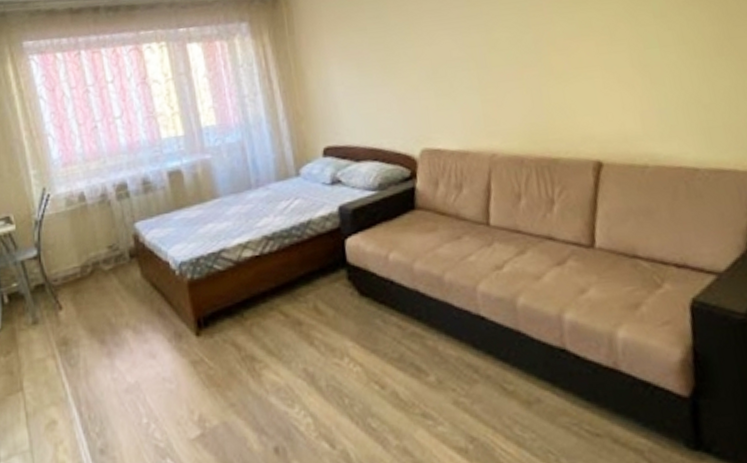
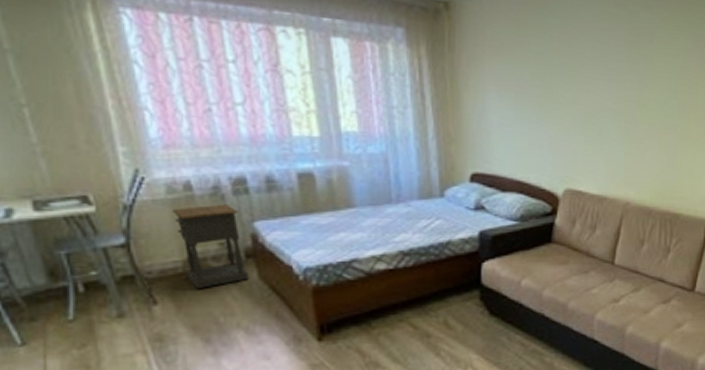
nightstand: none [70,209,134,291] -> present [171,204,249,288]

